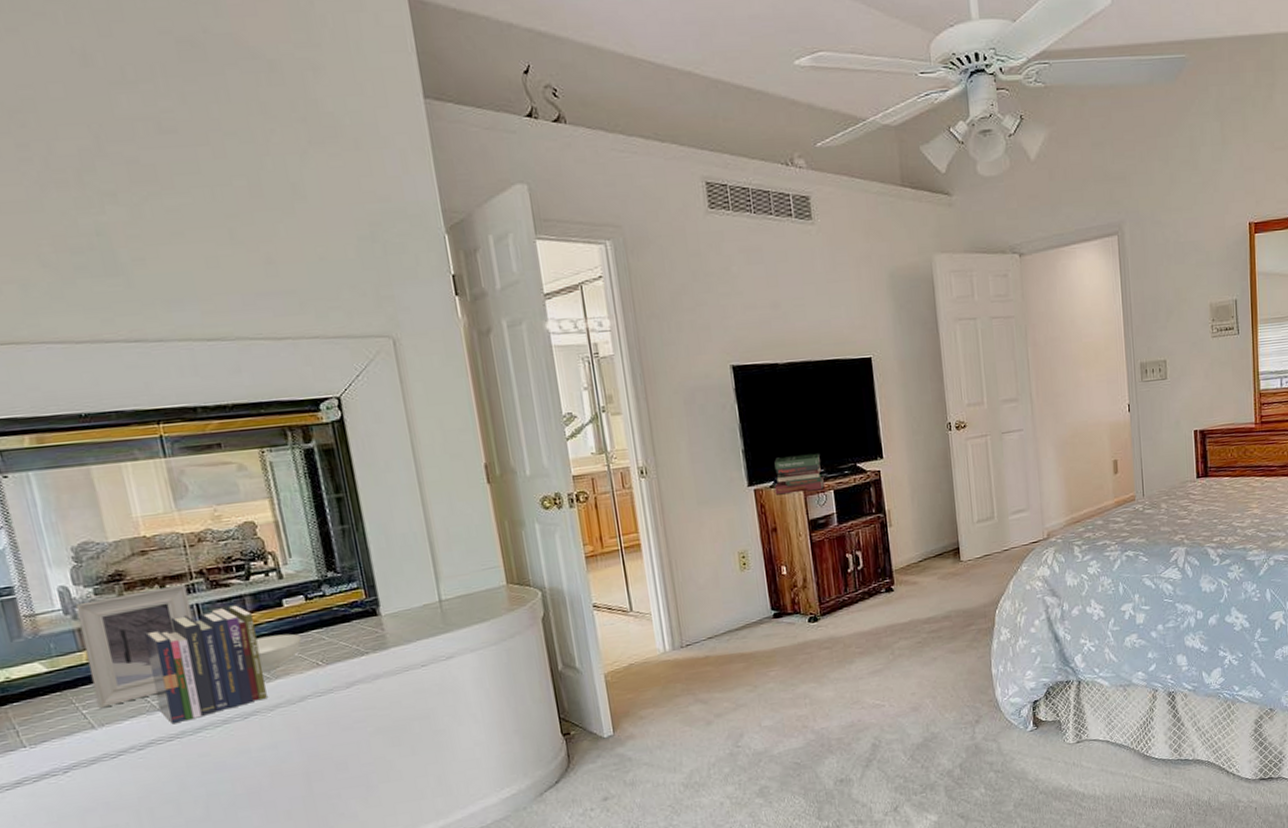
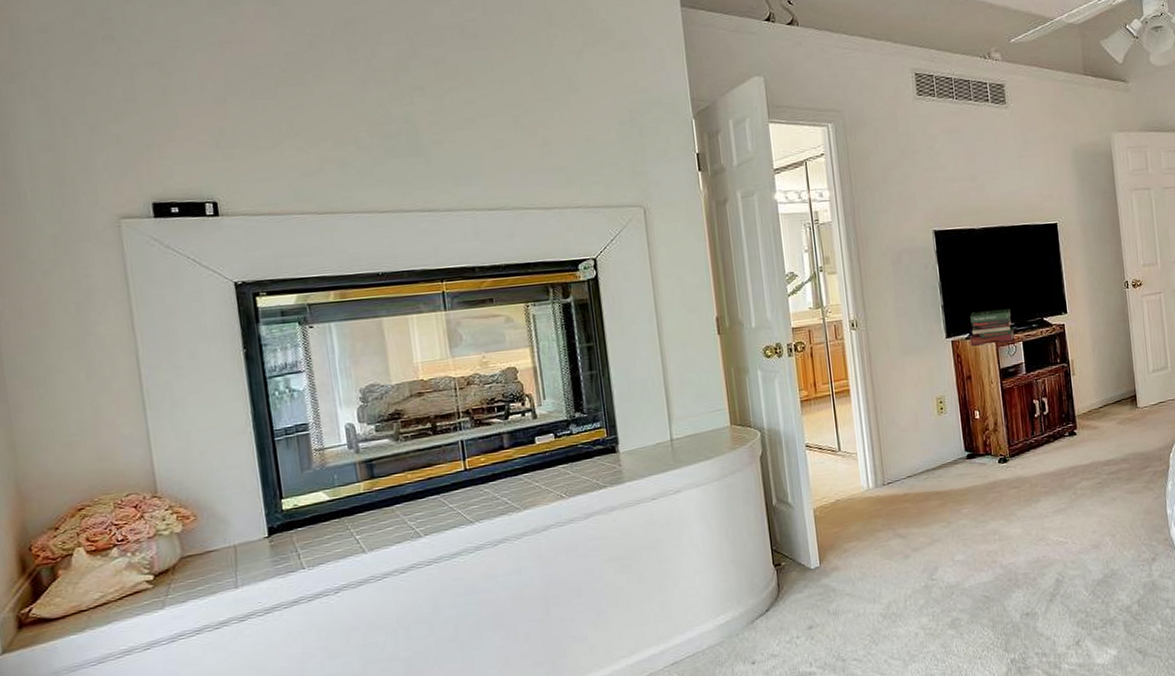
picture frame: present [75,583,193,709] -> none [359,422,458,534]
books: present [143,605,267,724] -> none [414,442,516,550]
bowl: present [255,633,303,673] -> none [509,468,550,504]

